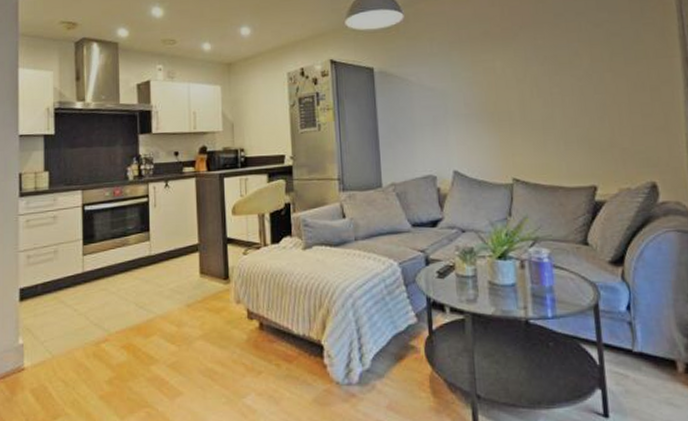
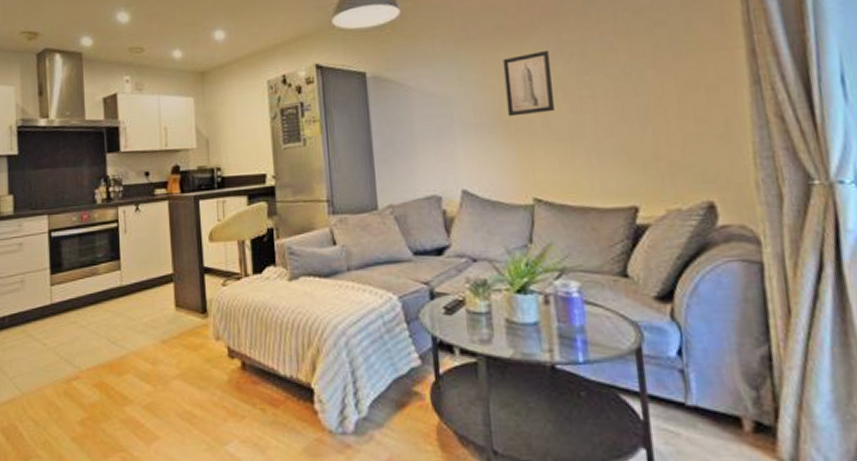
wall art: none [488,54,530,109] -> present [502,51,554,117]

